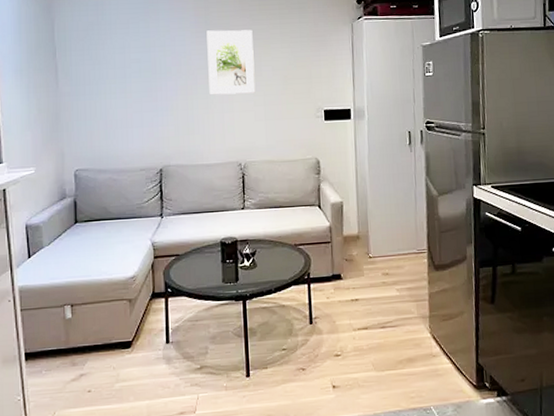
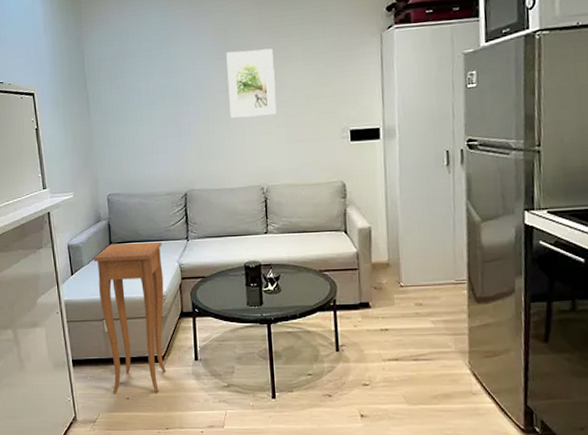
side table: none [55,219,135,387] -> present [93,241,167,393]

